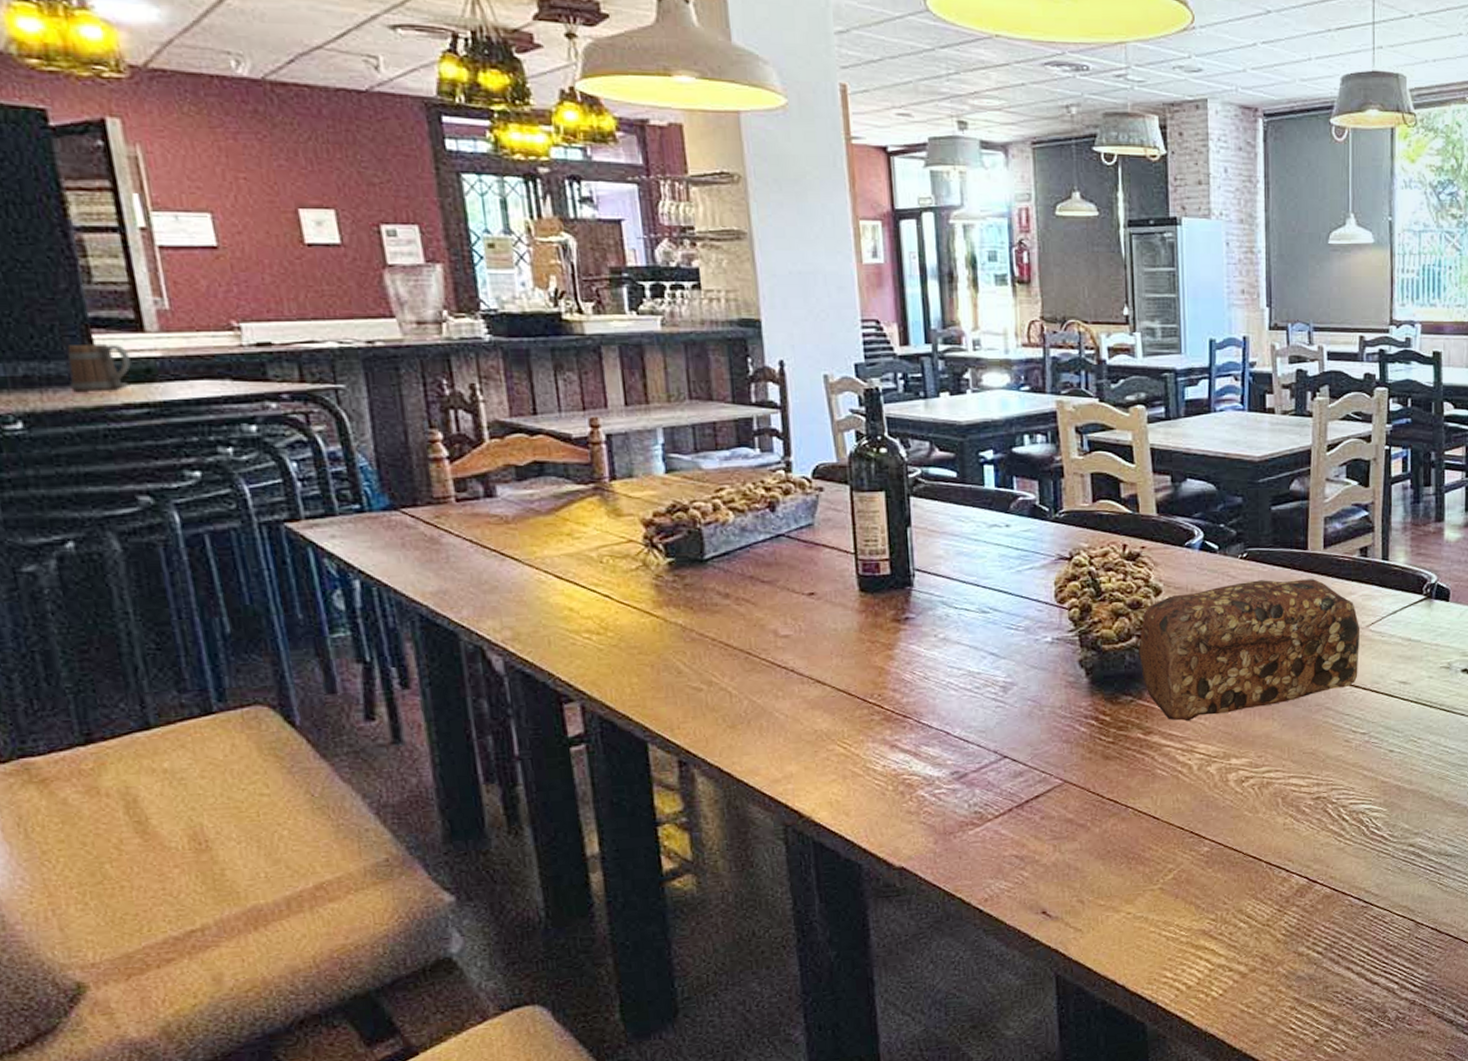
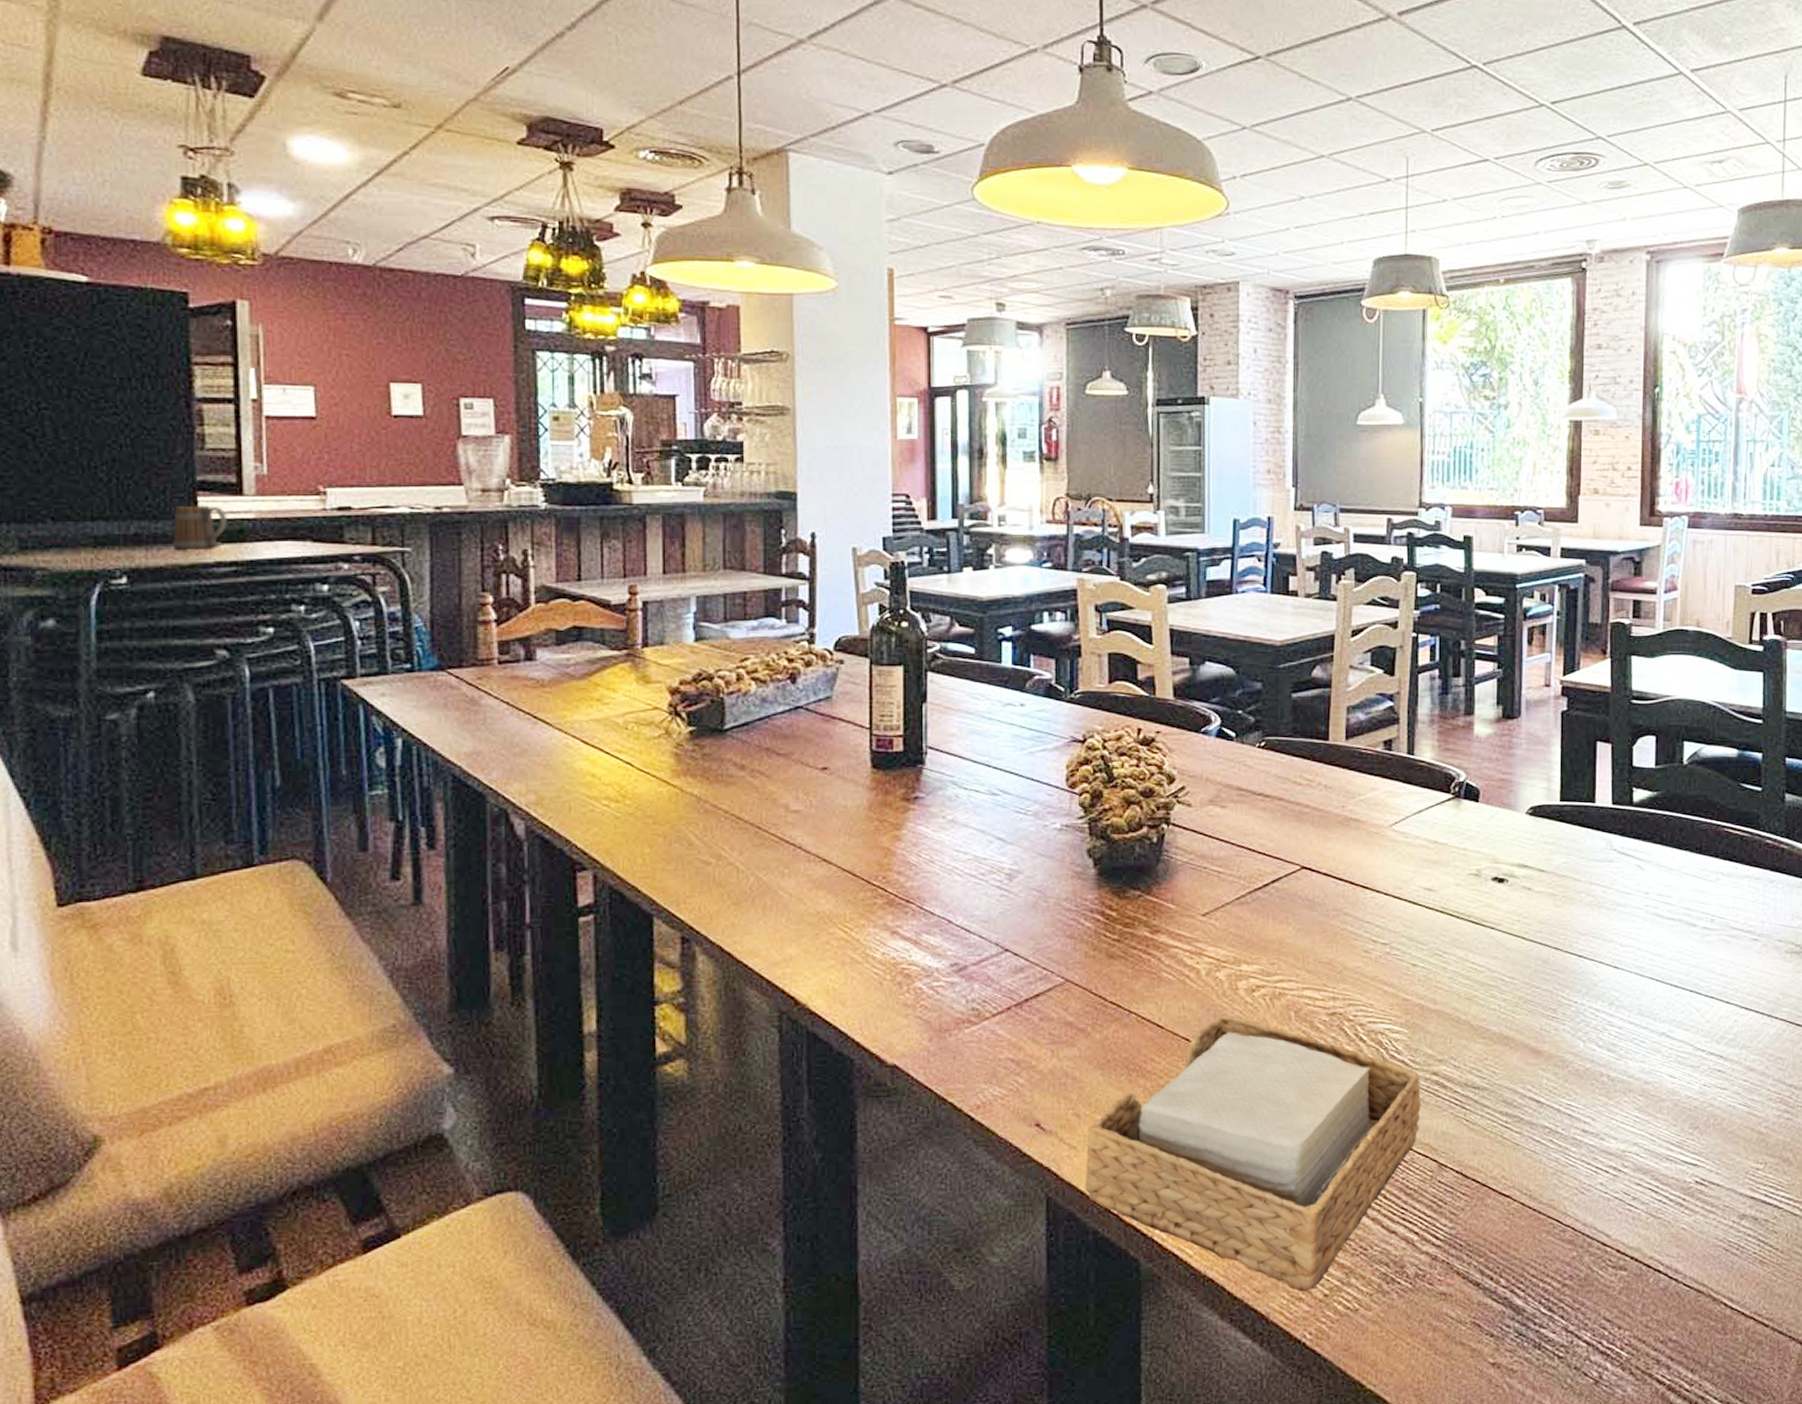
napkin holder: none [1091,804,1399,1040] -> present [1086,1014,1421,1292]
bread loaf: present [1138,579,1361,721] -> none [1149,771,1383,921]

